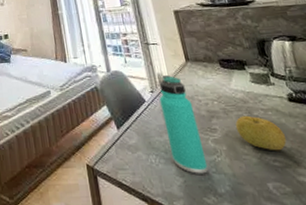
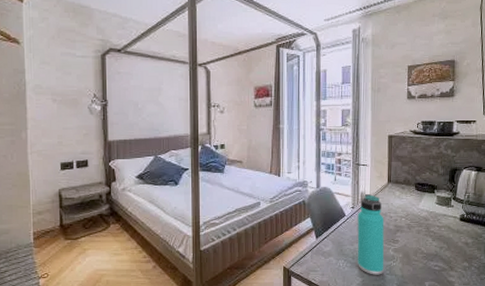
fruit: present [235,115,287,151] -> none [413,230,449,259]

